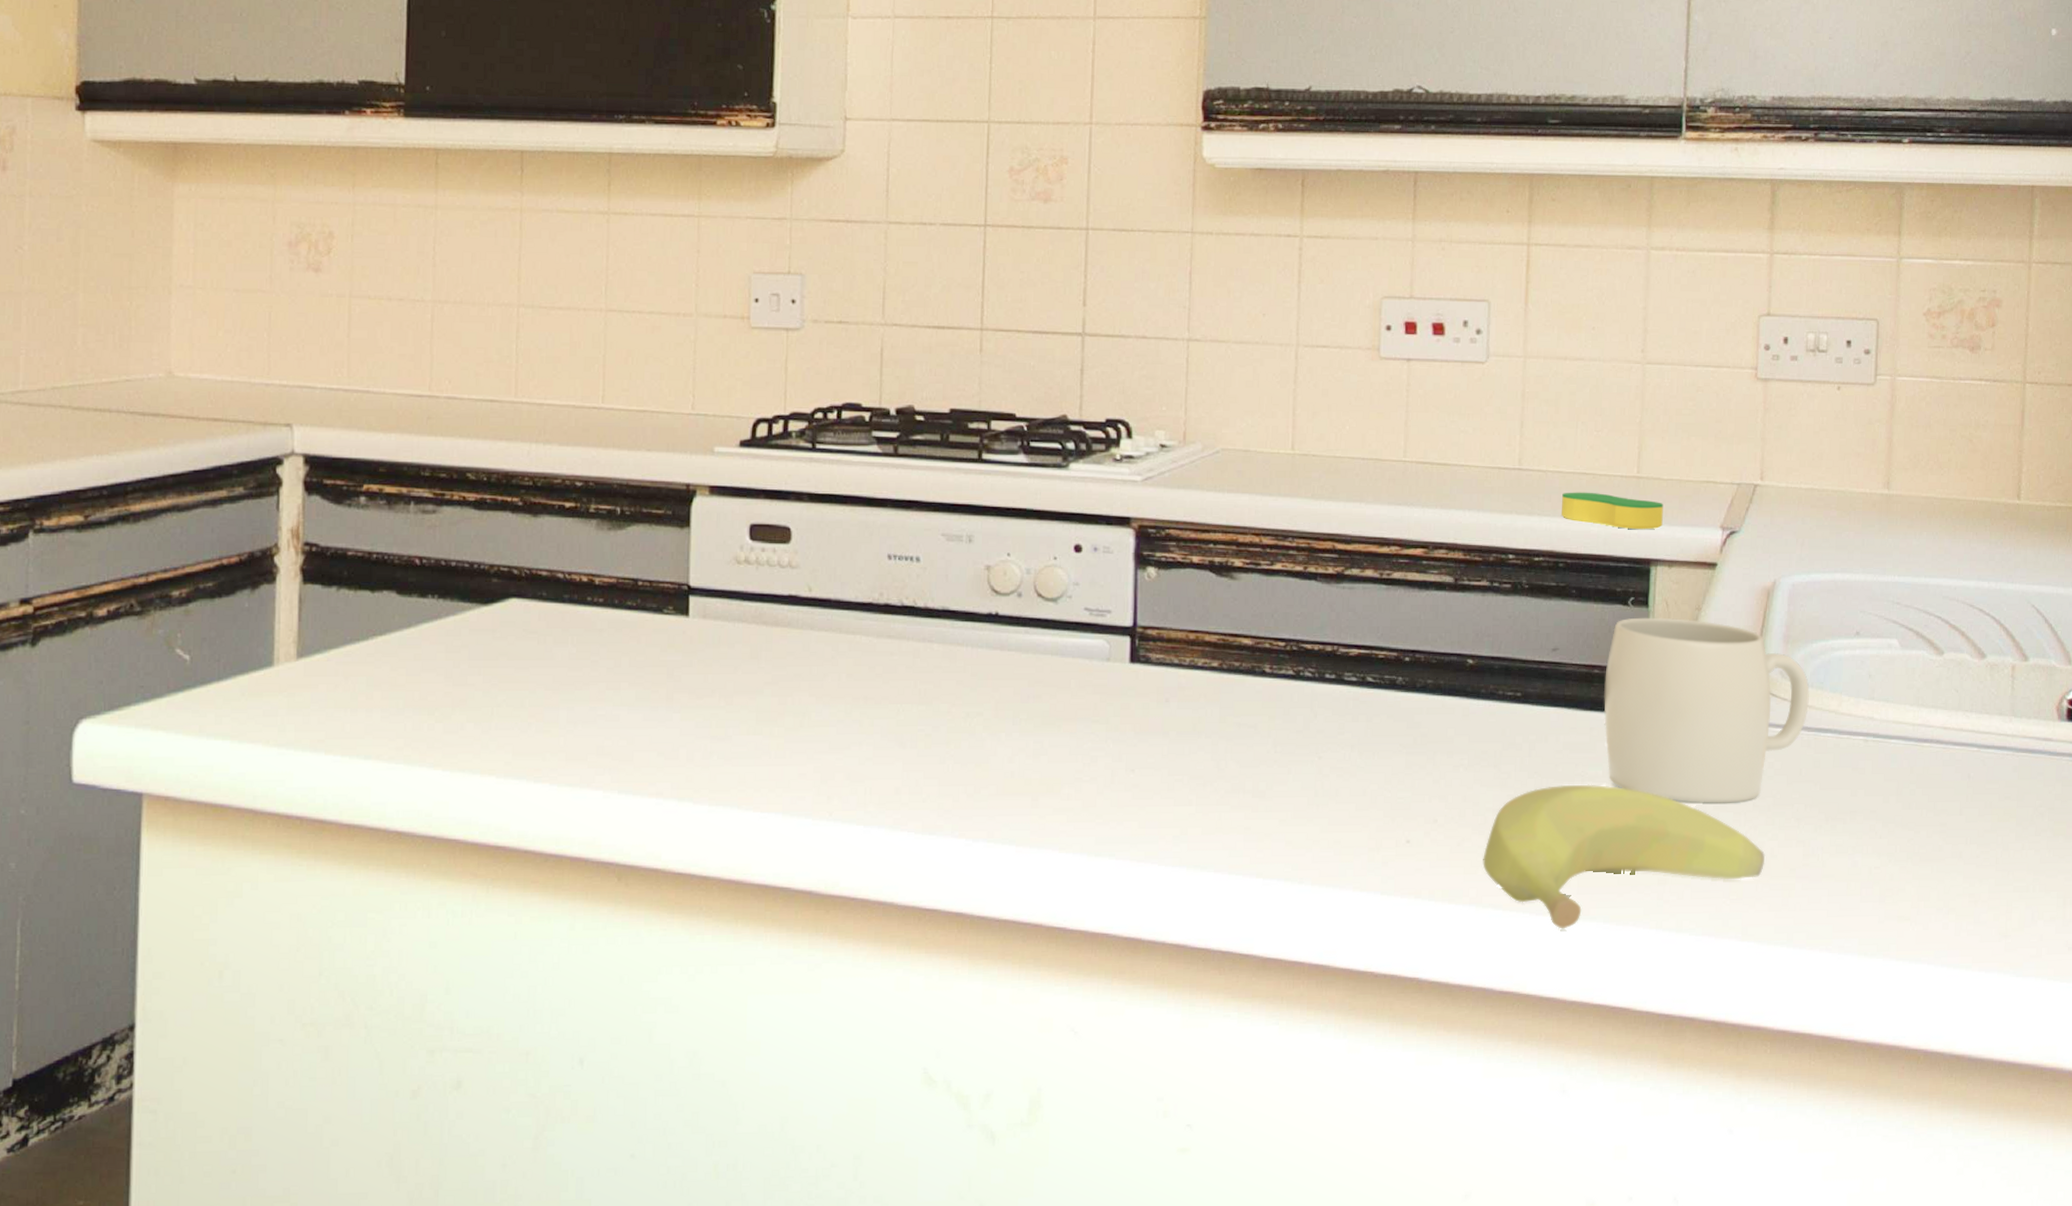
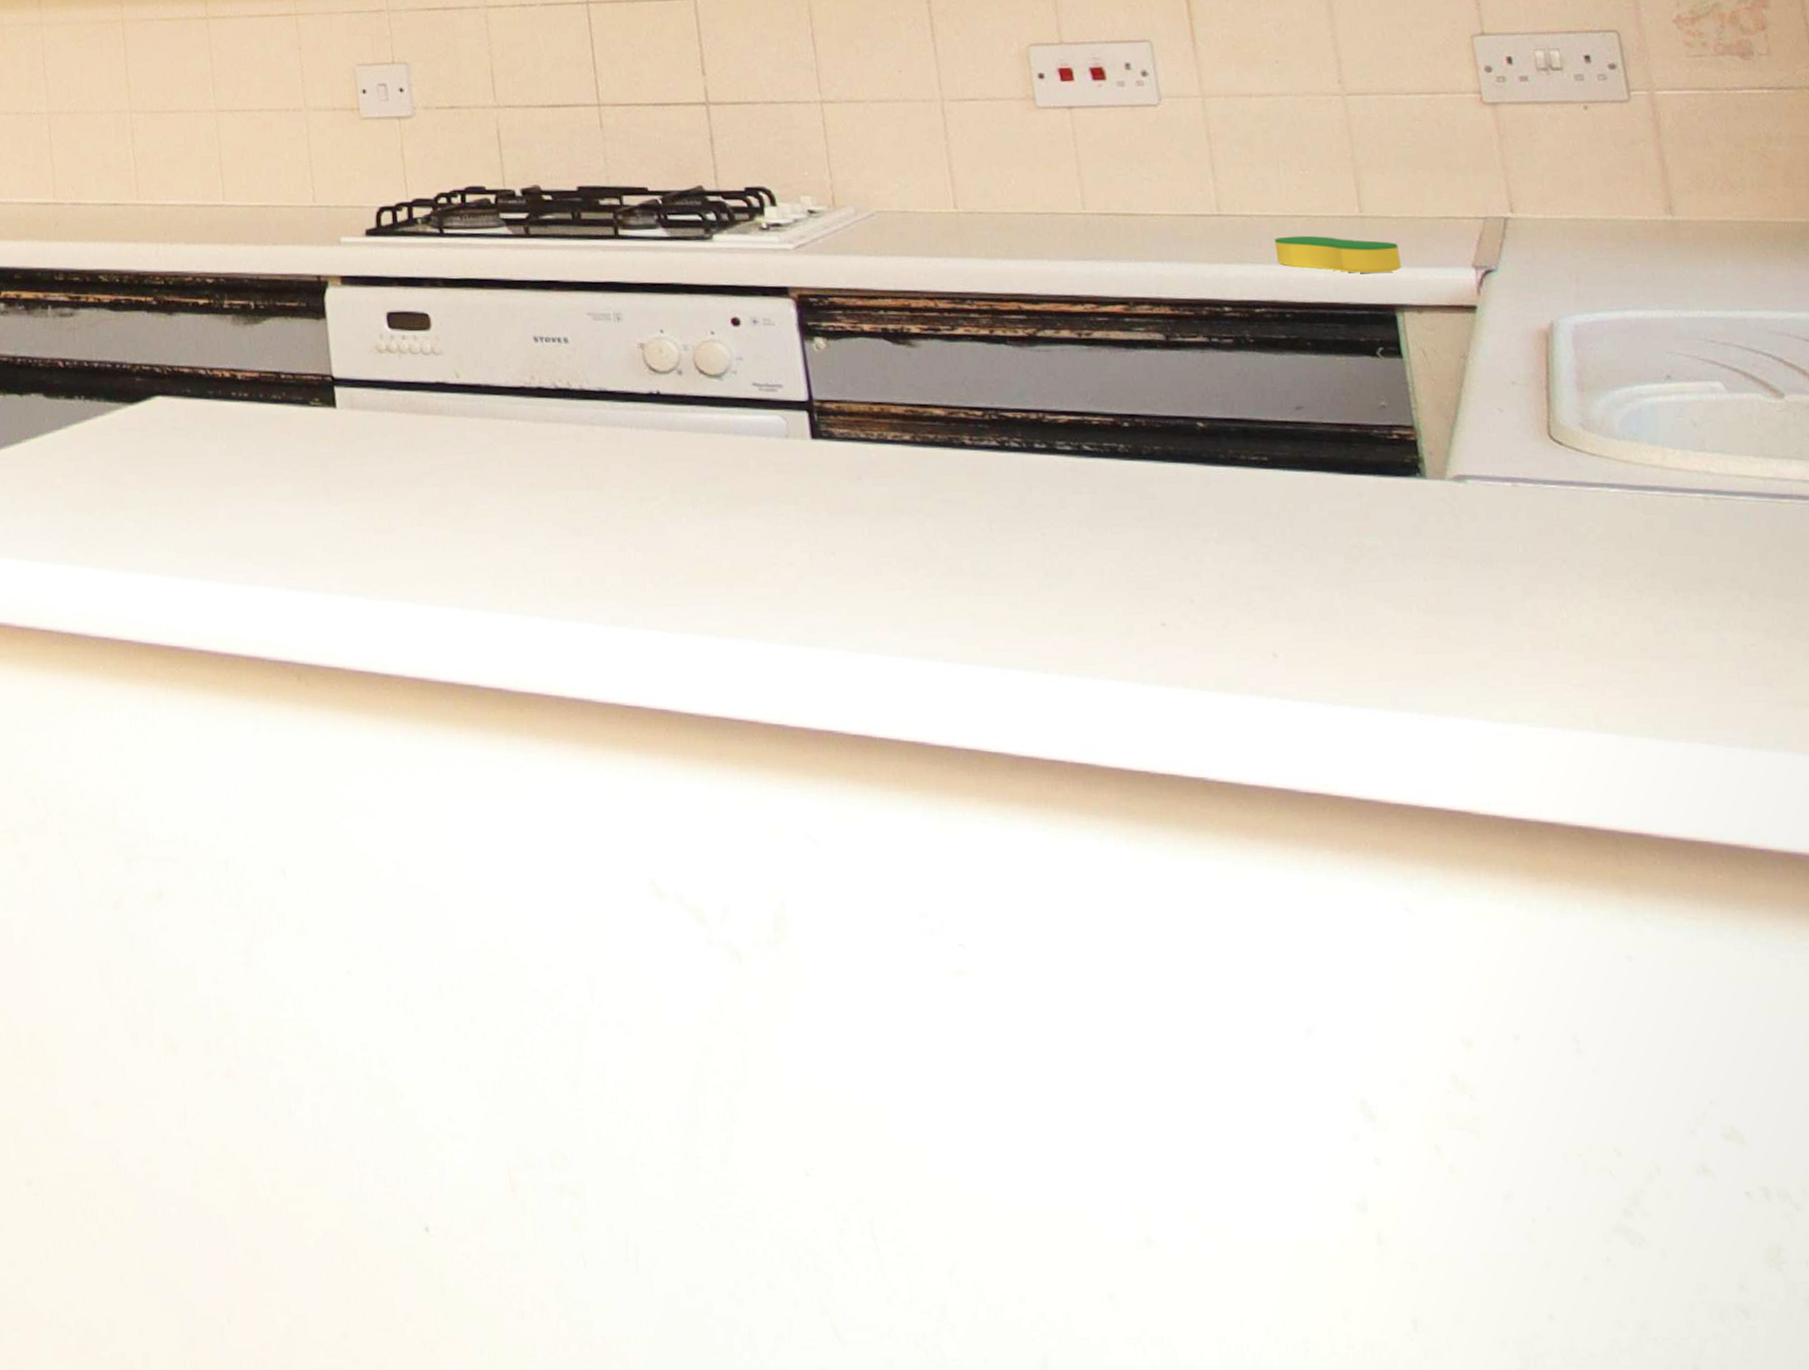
banana: present [1483,784,1766,929] -> none [1256,556,1607,721]
mug: present [1603,617,1809,803] -> none [1364,367,1625,575]

